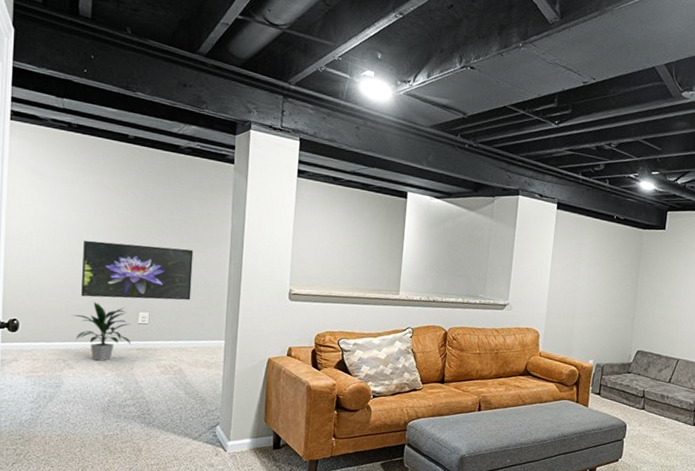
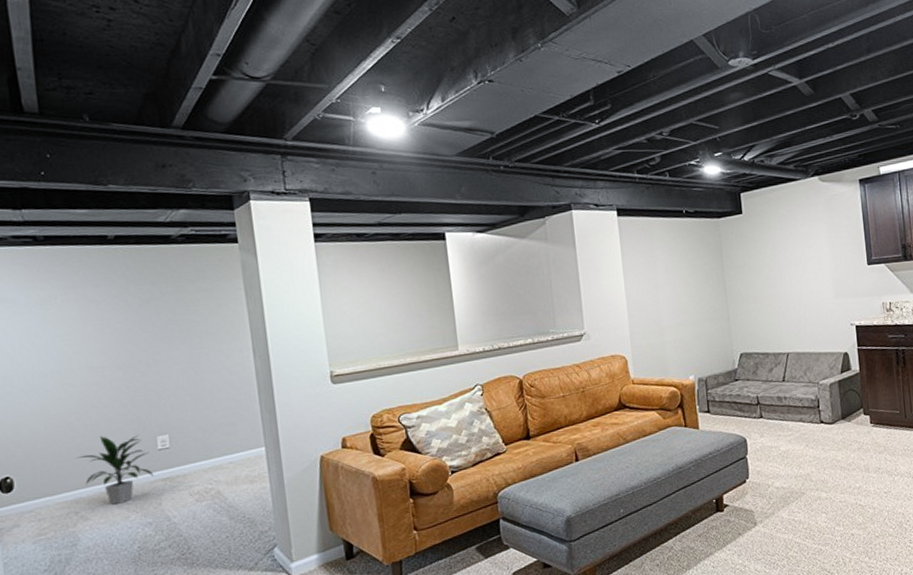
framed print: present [81,240,194,300] -> none [75,350,216,433]

